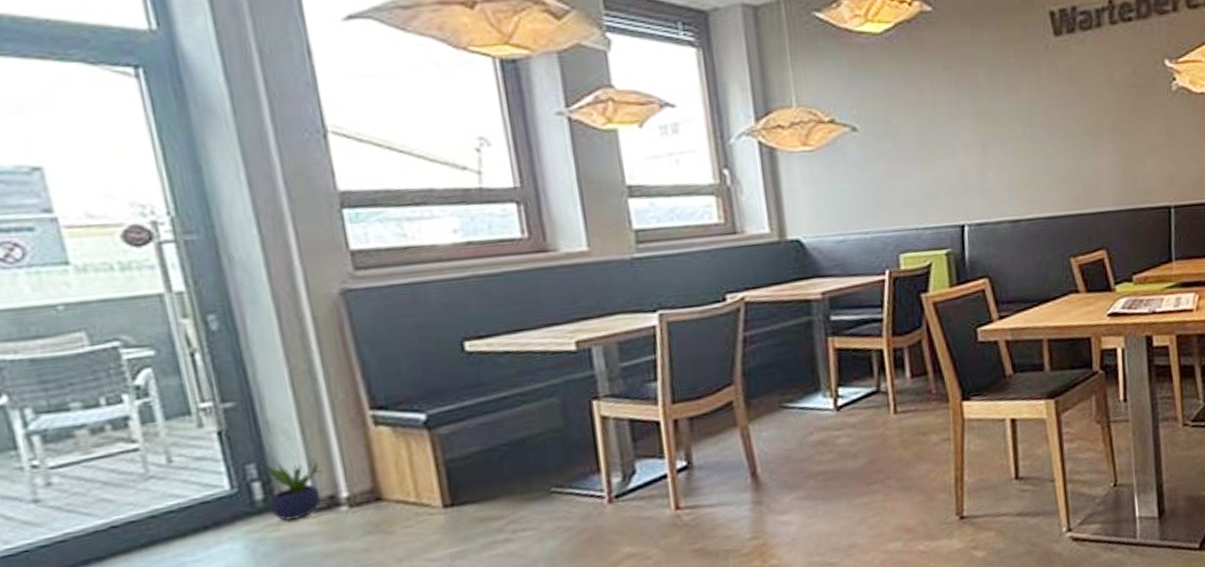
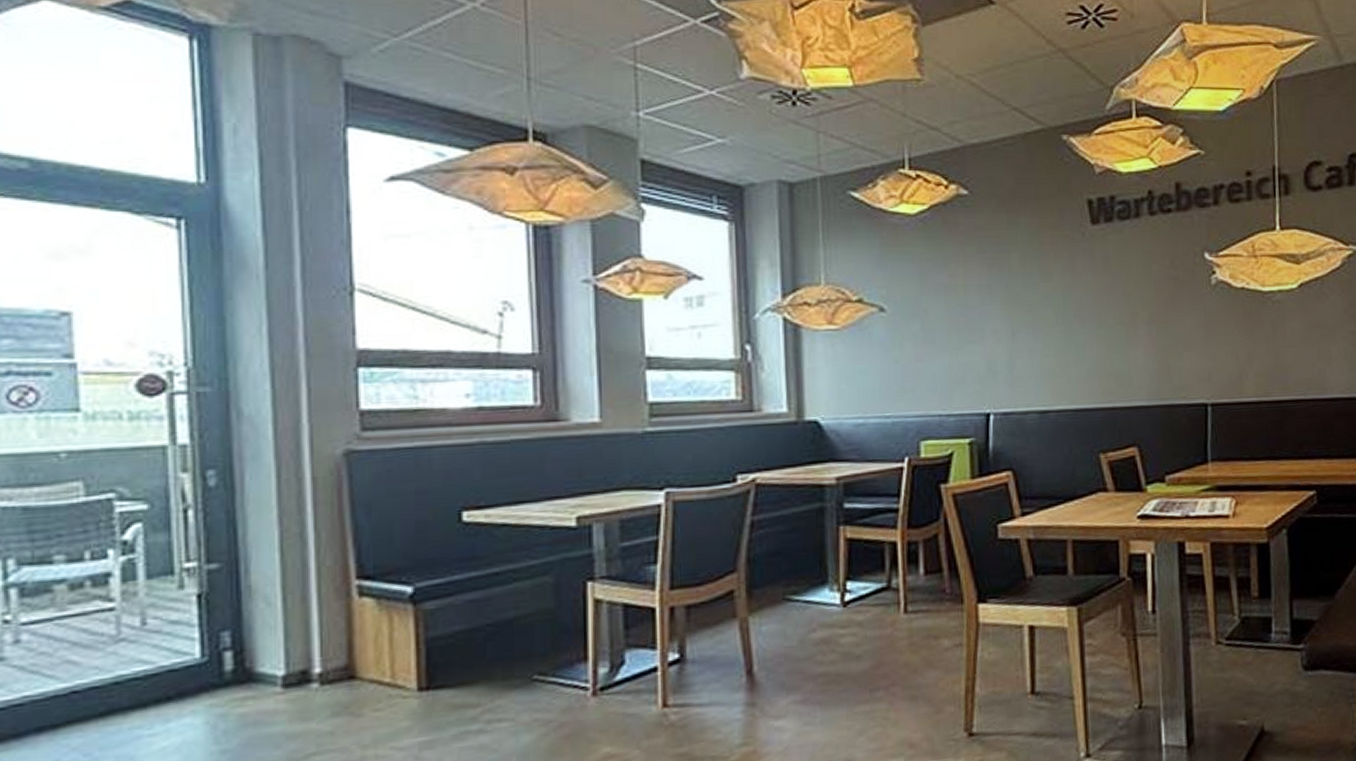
potted plant: present [262,459,323,521] -> none [238,629,298,696]

